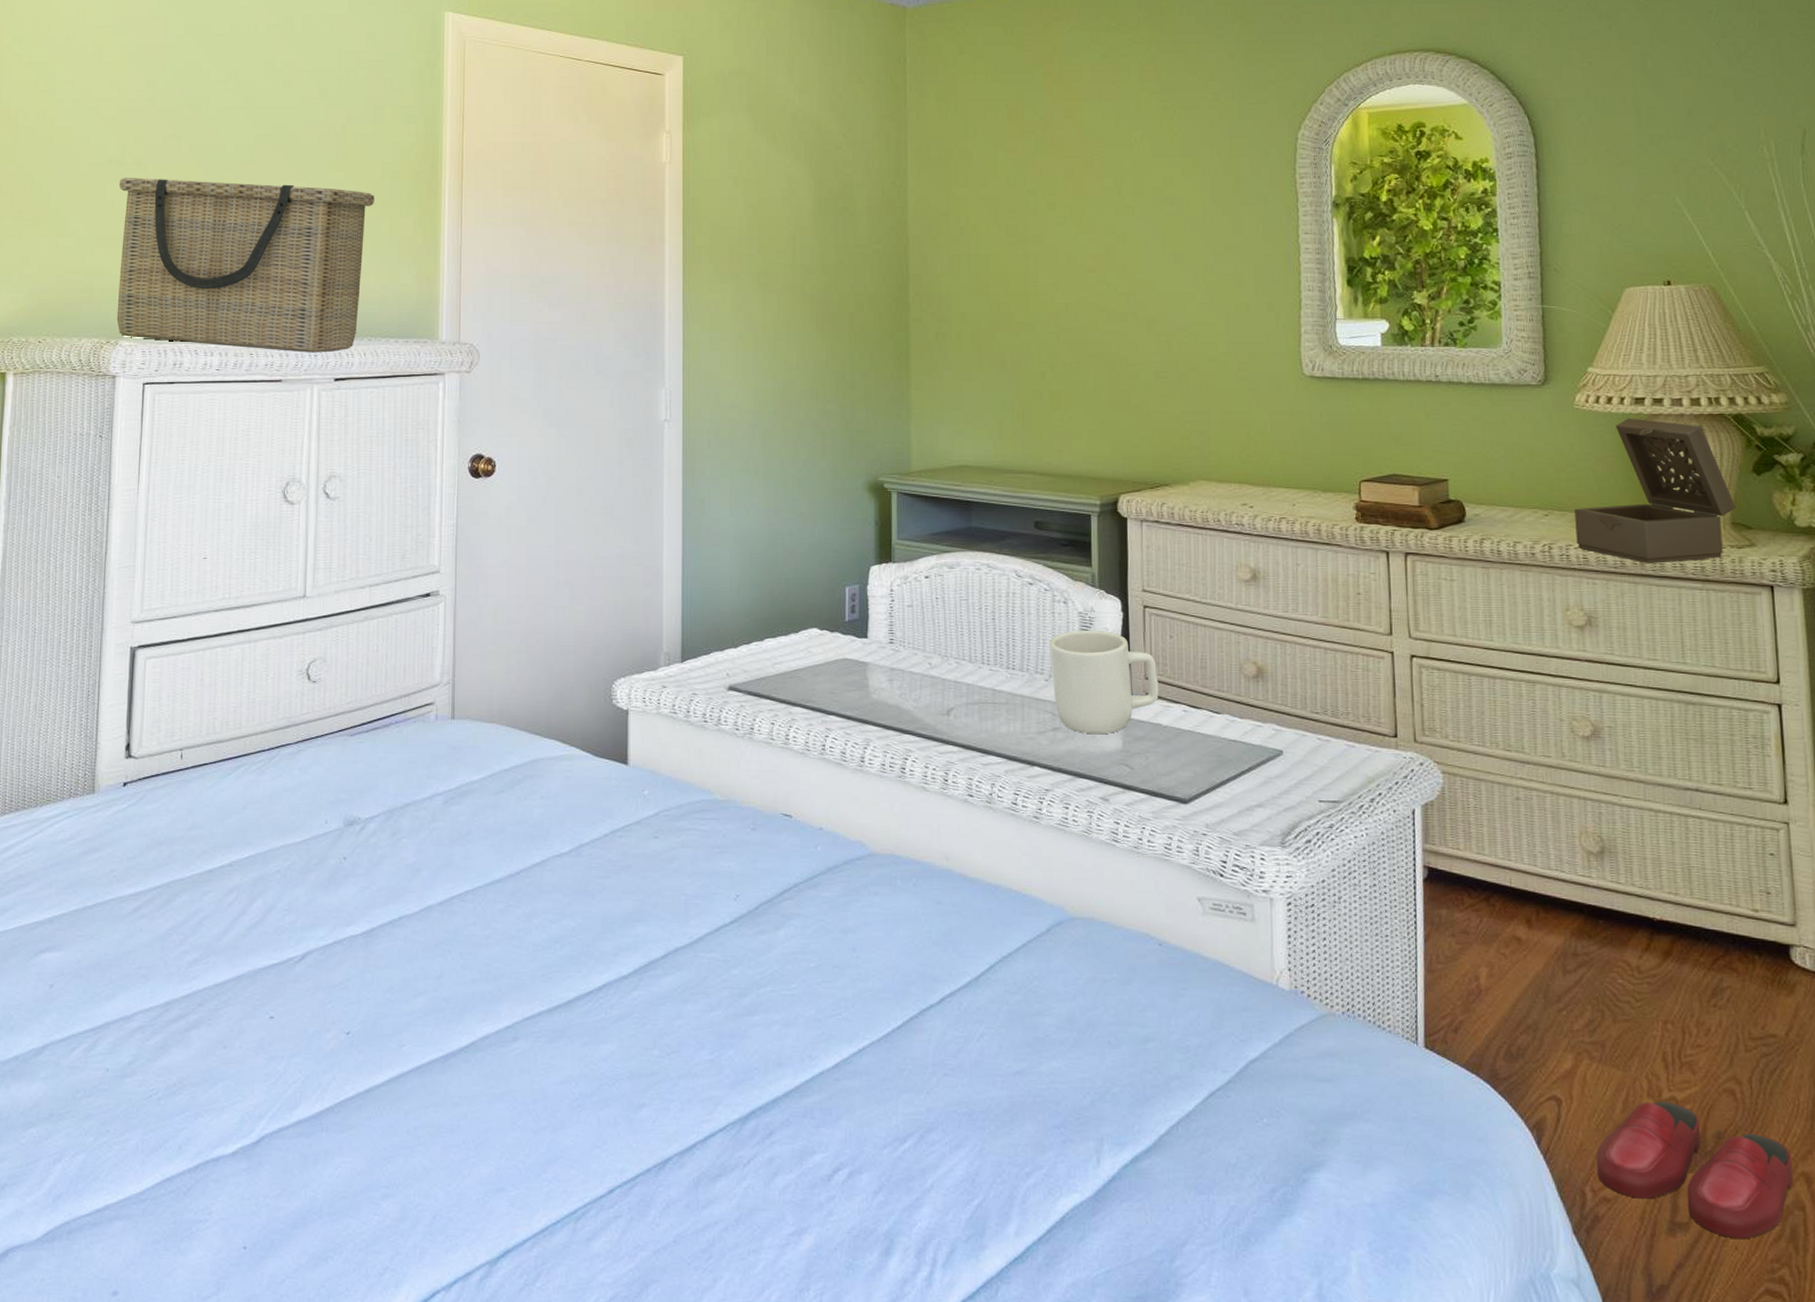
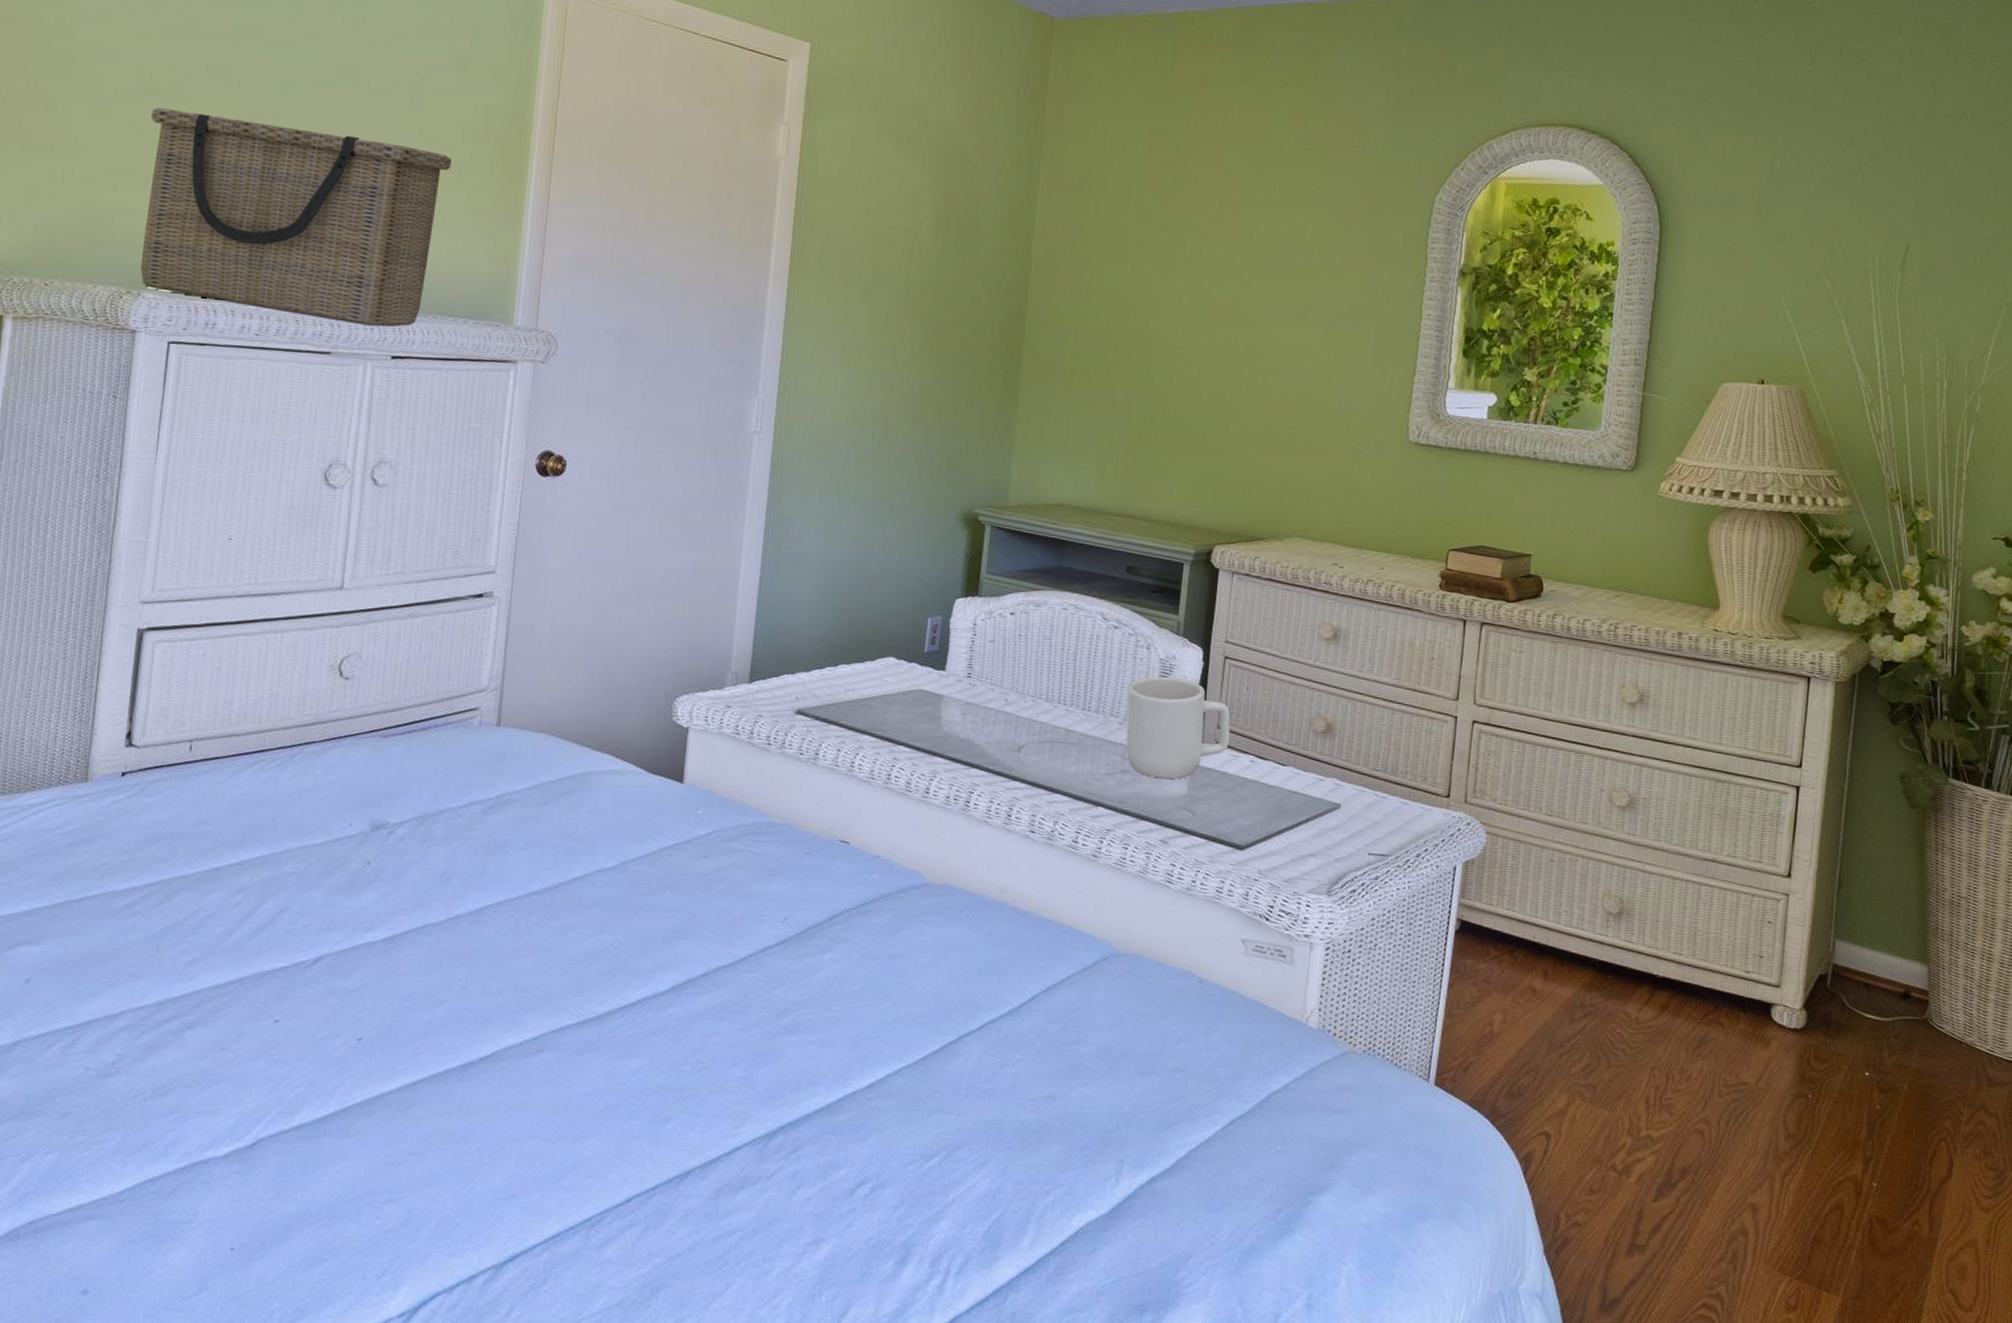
jewelry box: present [1574,418,1736,563] -> none [1641,509,1789,649]
slippers: present [1596,1101,1794,1240] -> none [1572,1138,1744,1260]

